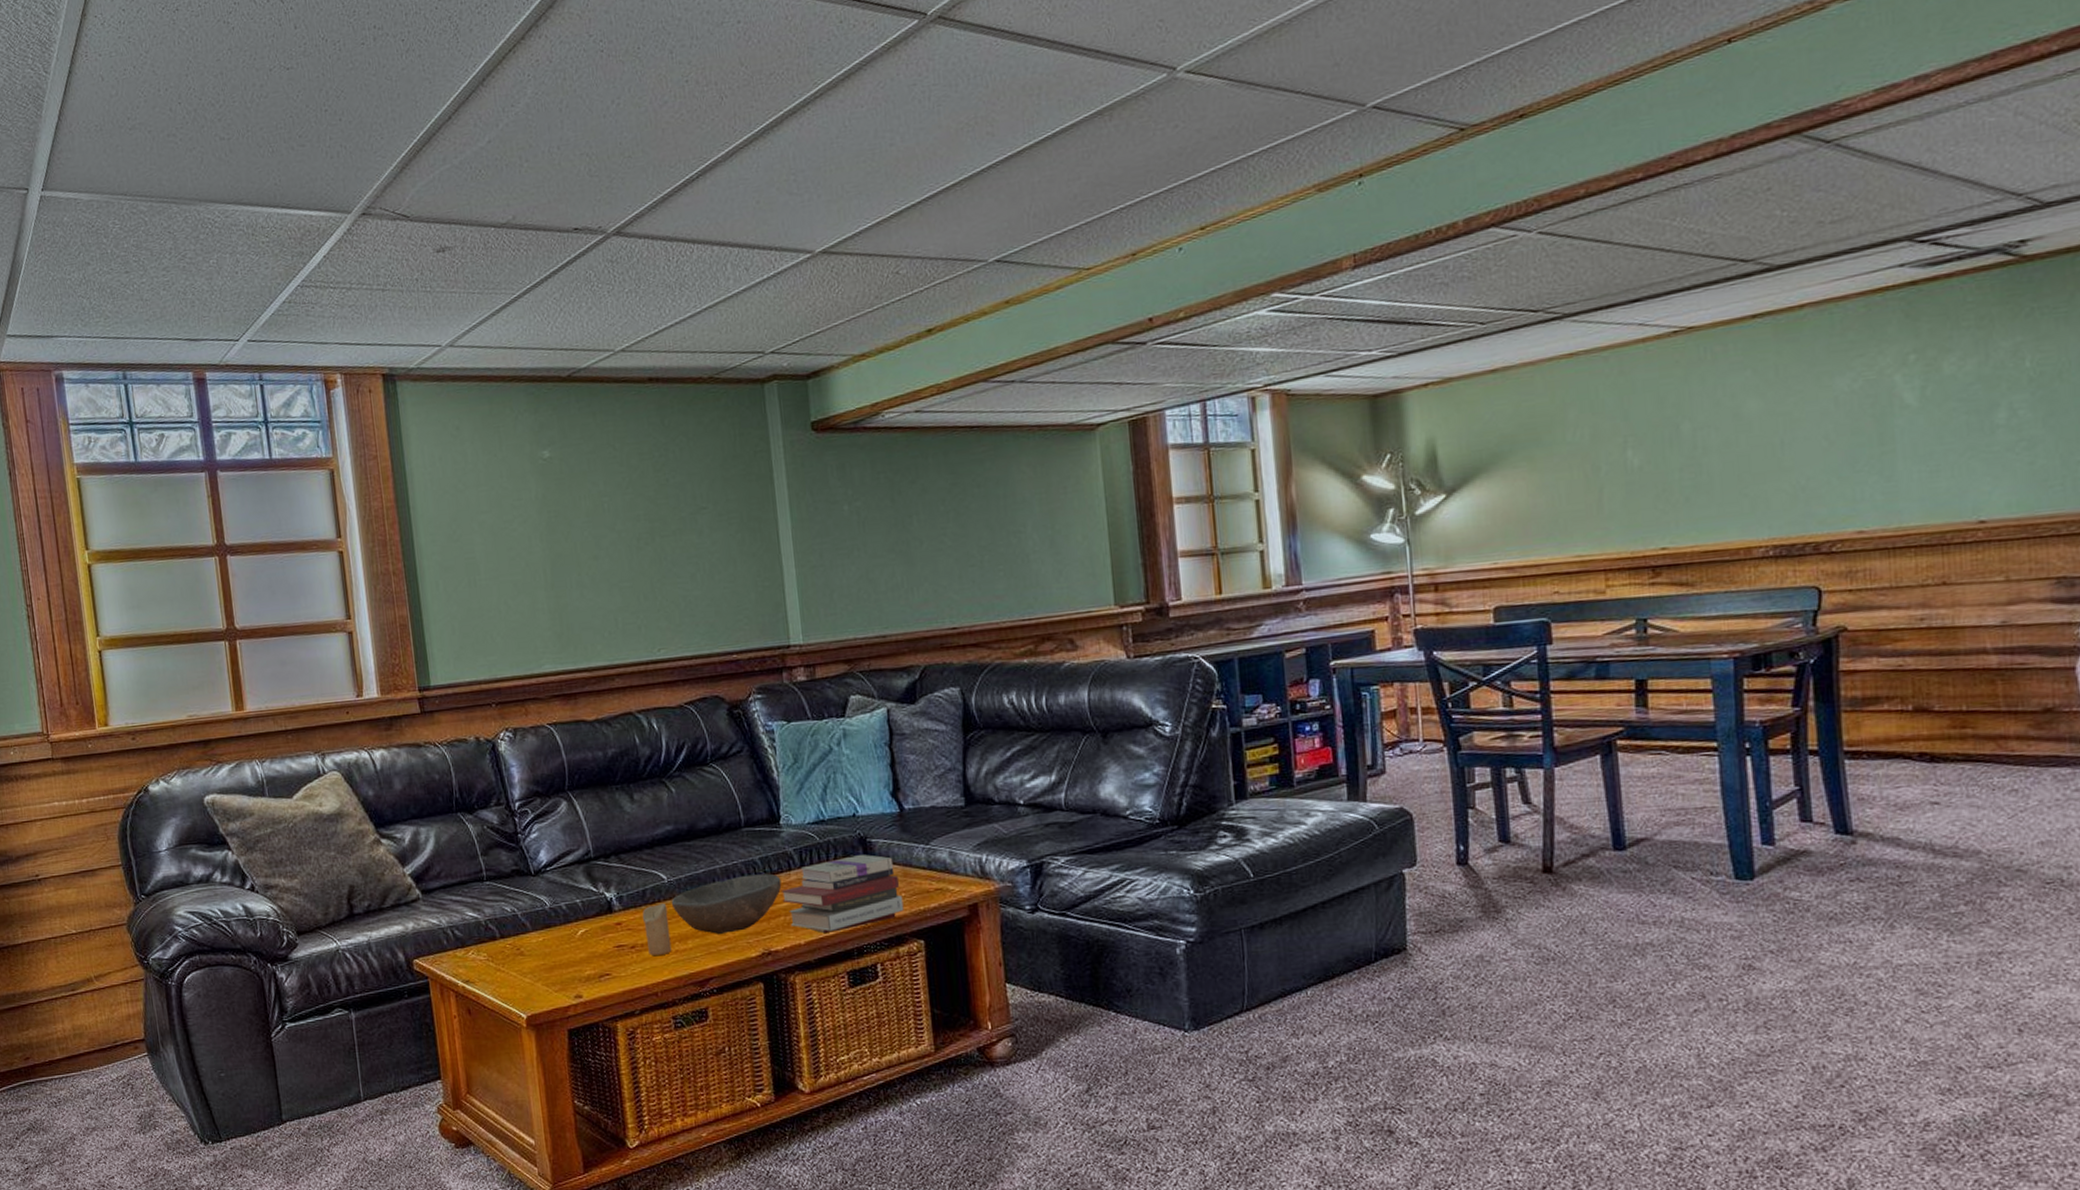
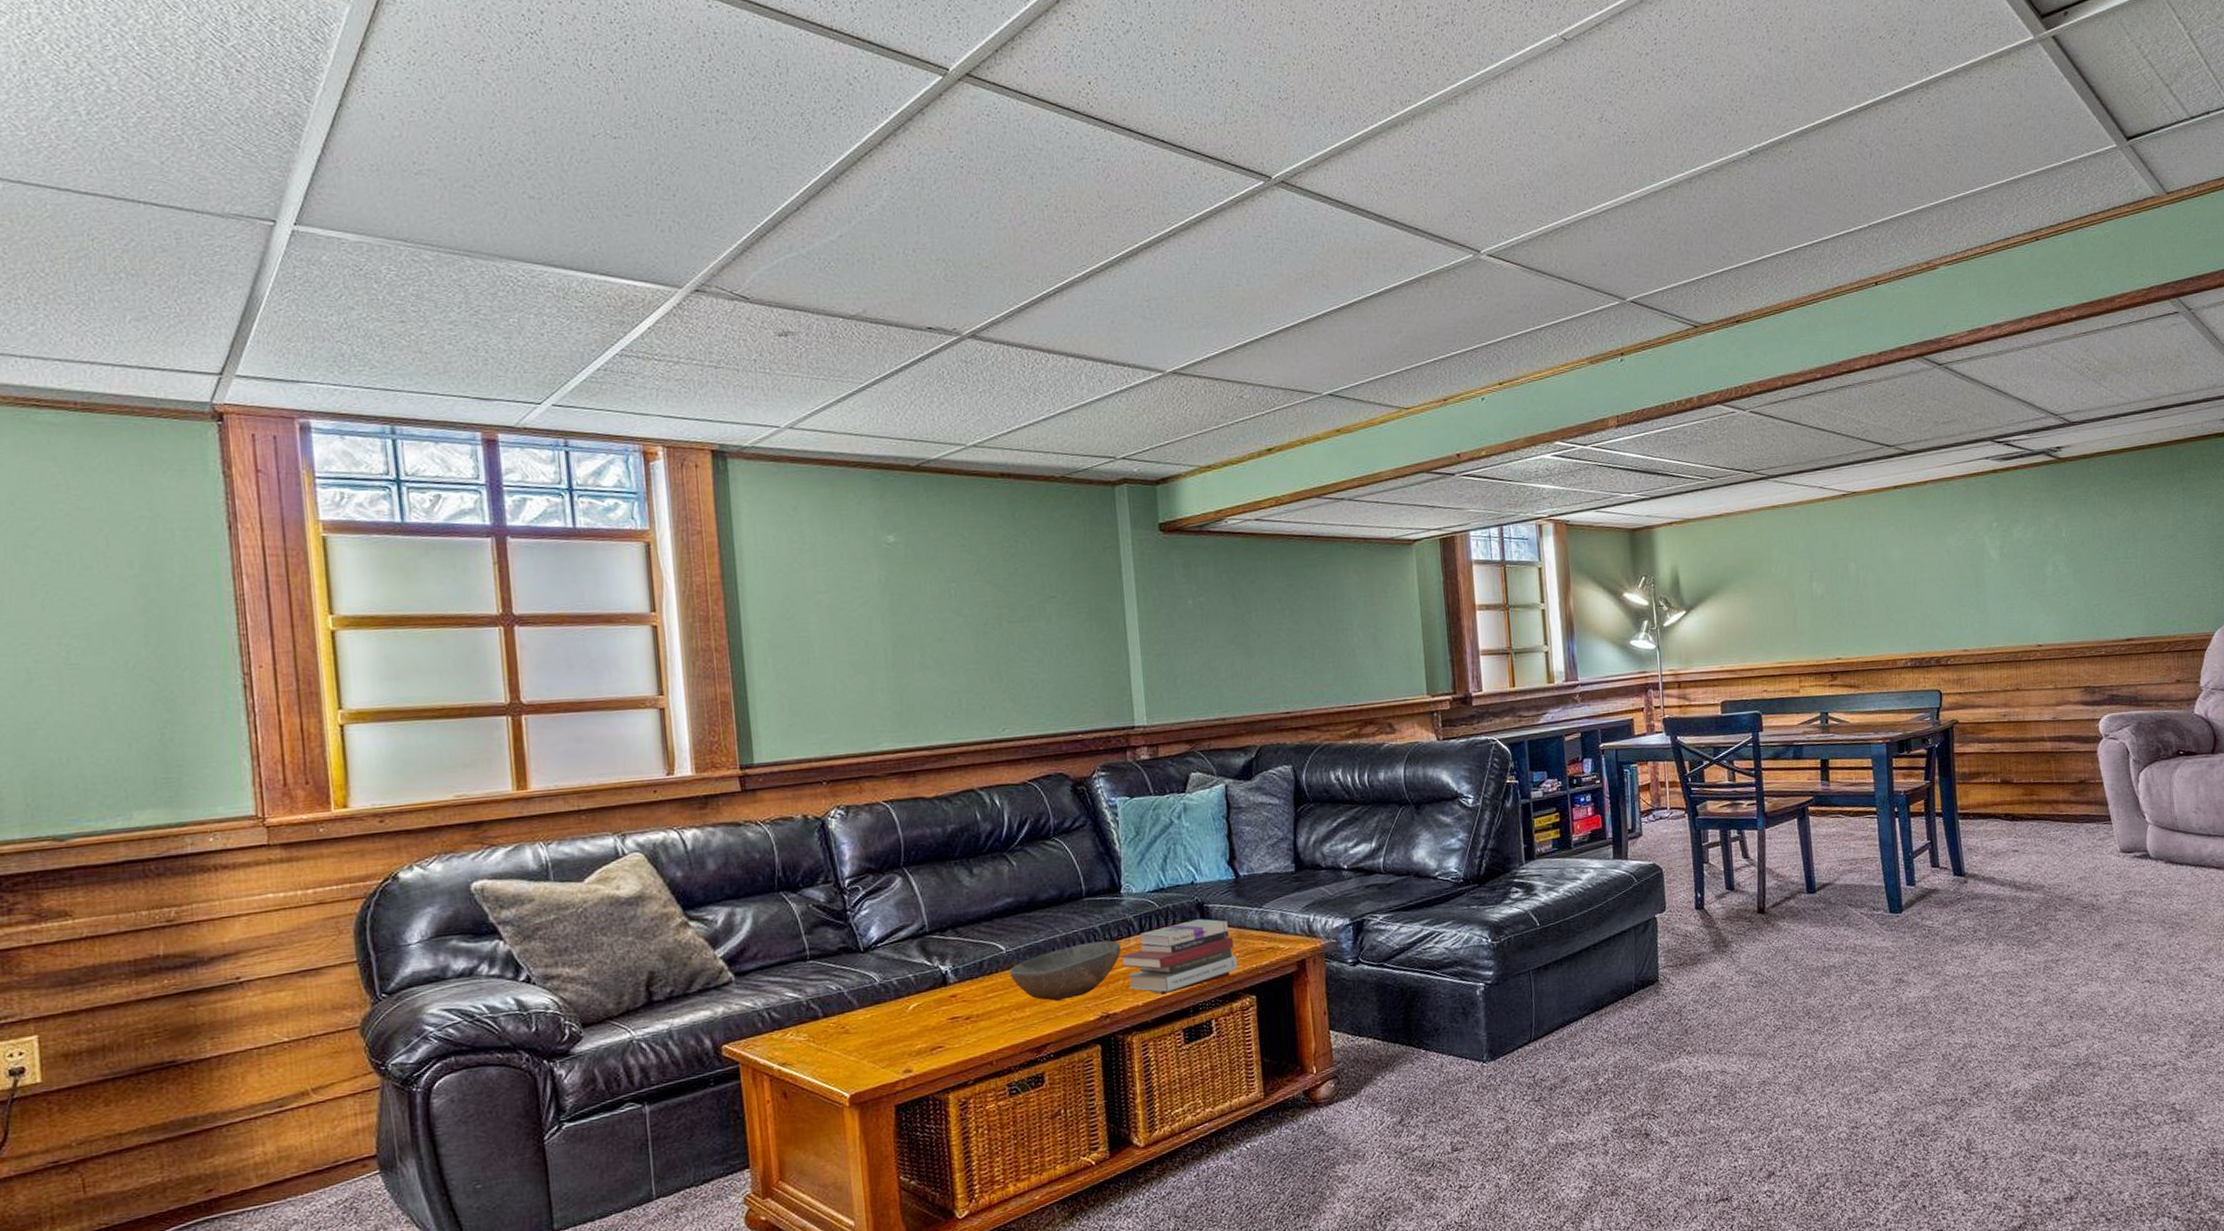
candle: present [642,904,672,956] -> none [978,974,1009,1026]

